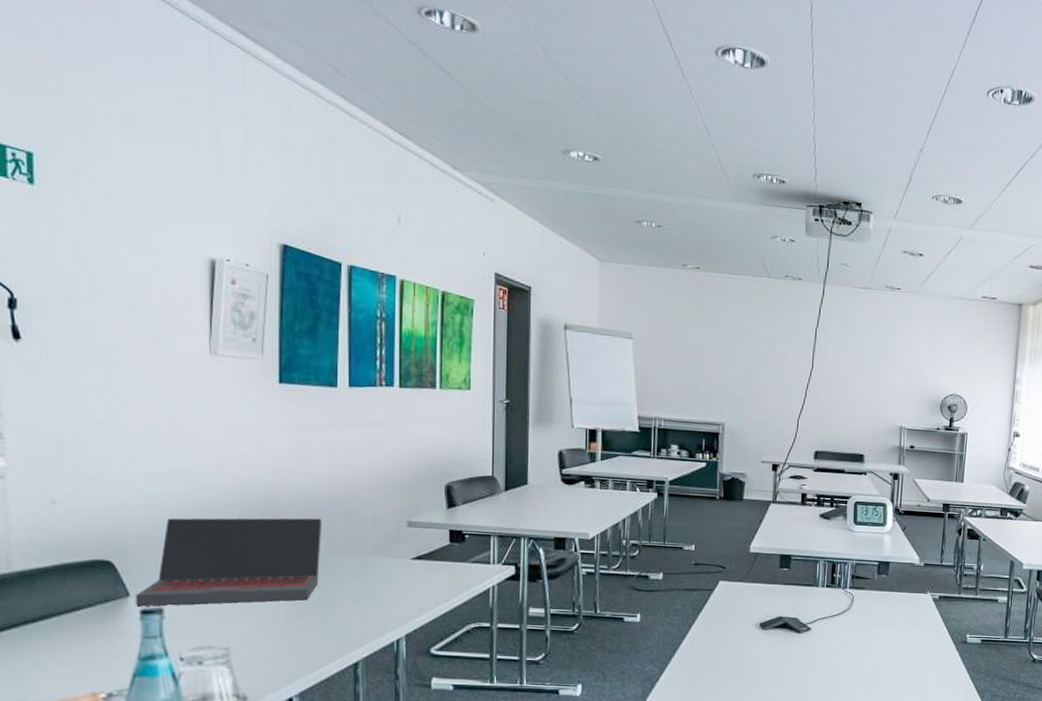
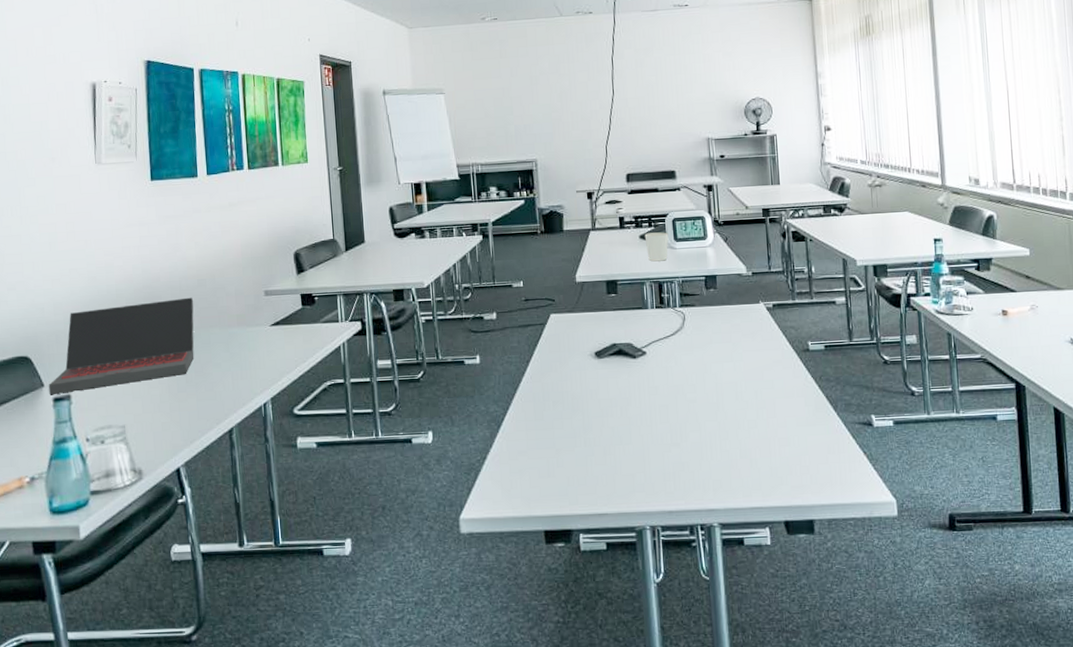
dixie cup: none [824,513,849,542] -> present [644,232,669,262]

